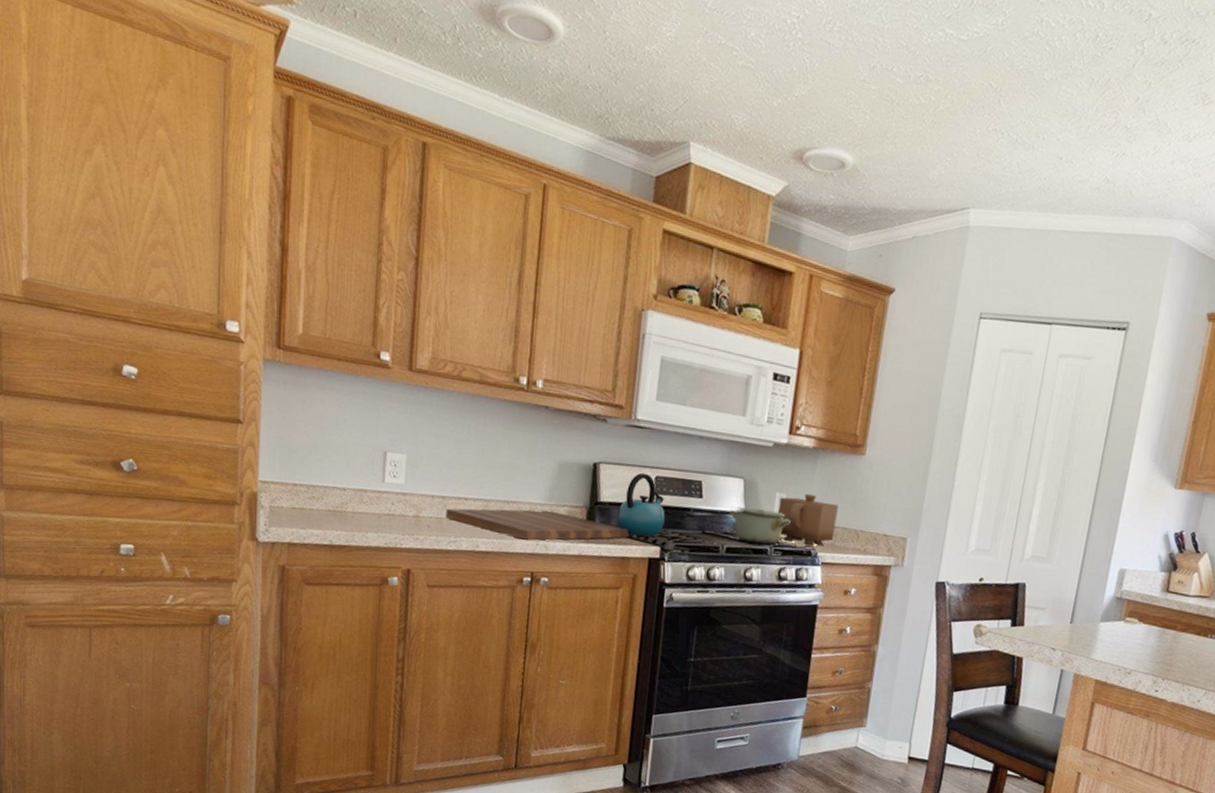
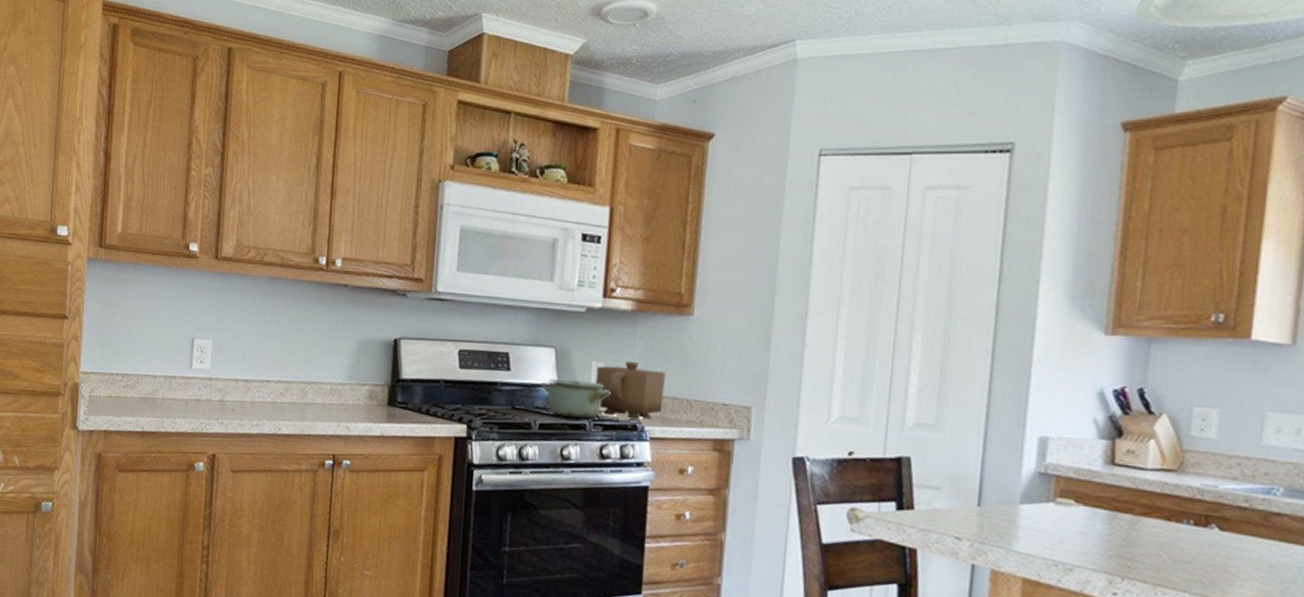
cutting board: present [445,508,628,541] -> none [249,389,432,422]
kettle: present [617,472,666,537] -> none [420,346,472,415]

